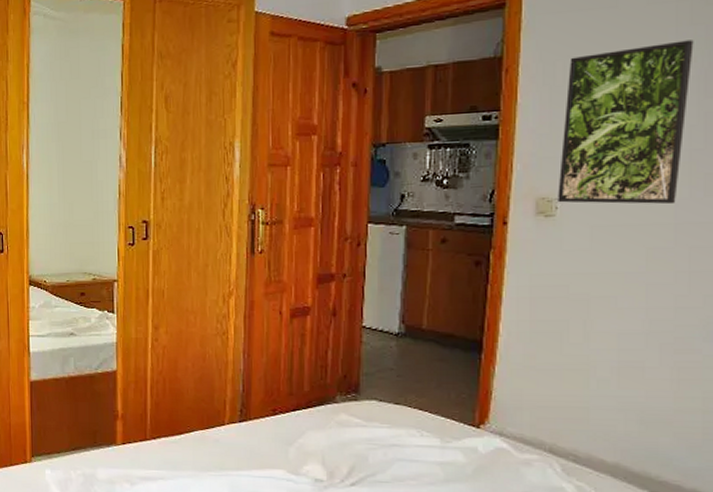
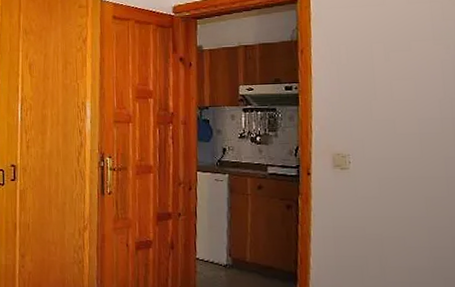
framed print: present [558,40,694,205] -> none [349,32,447,162]

